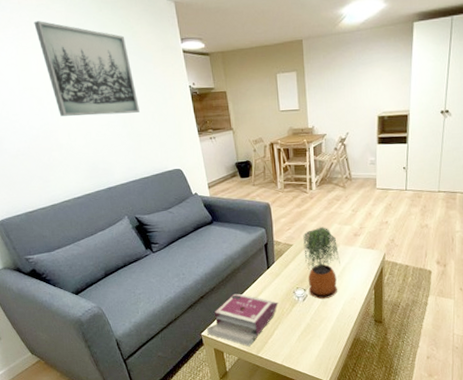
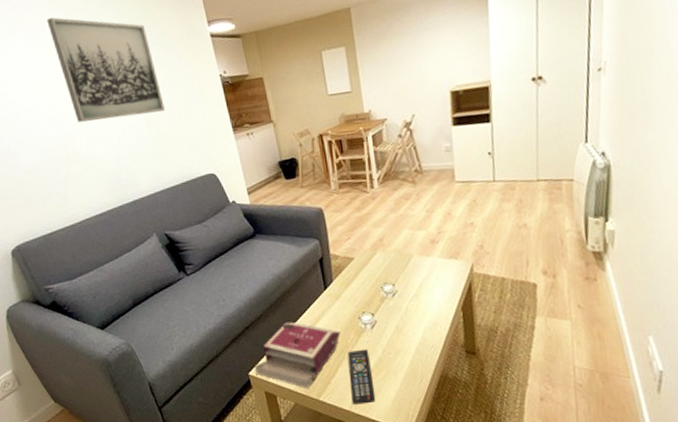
remote control: none [283,316,303,360] -> present [347,348,376,405]
potted plant: present [303,227,340,300] -> none [366,234,416,326]

